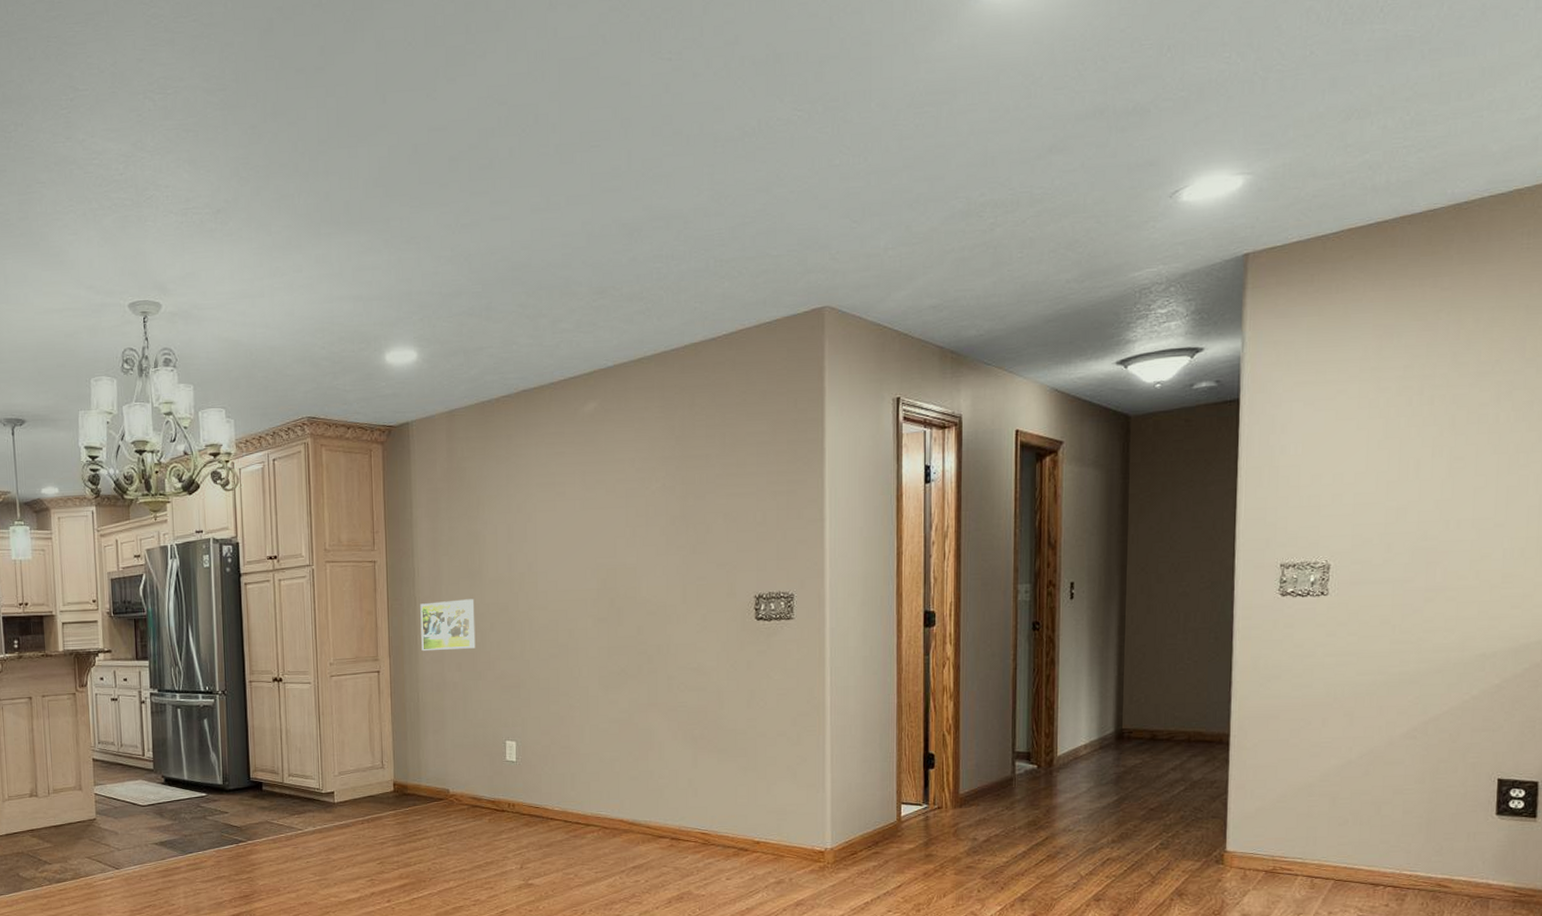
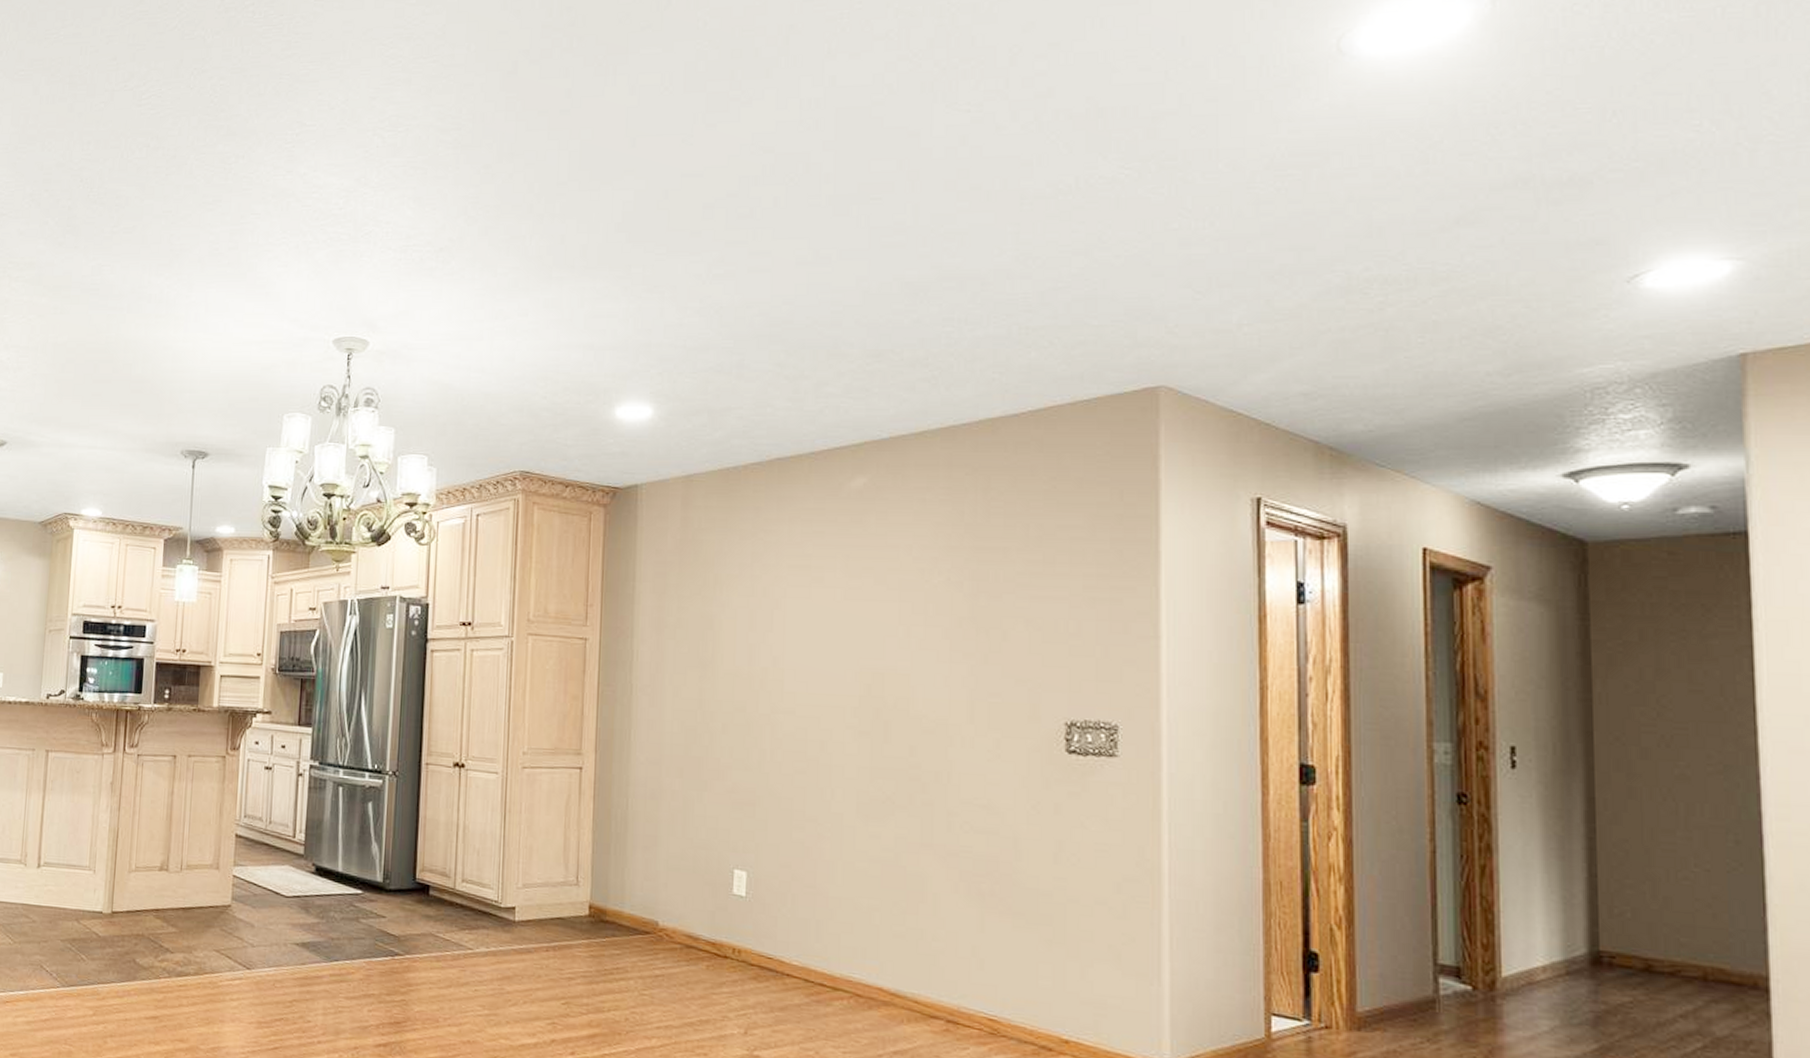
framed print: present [420,599,476,651] -> none [635,692,704,752]

